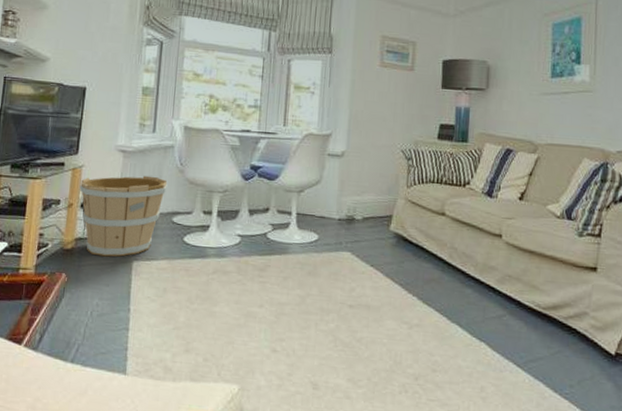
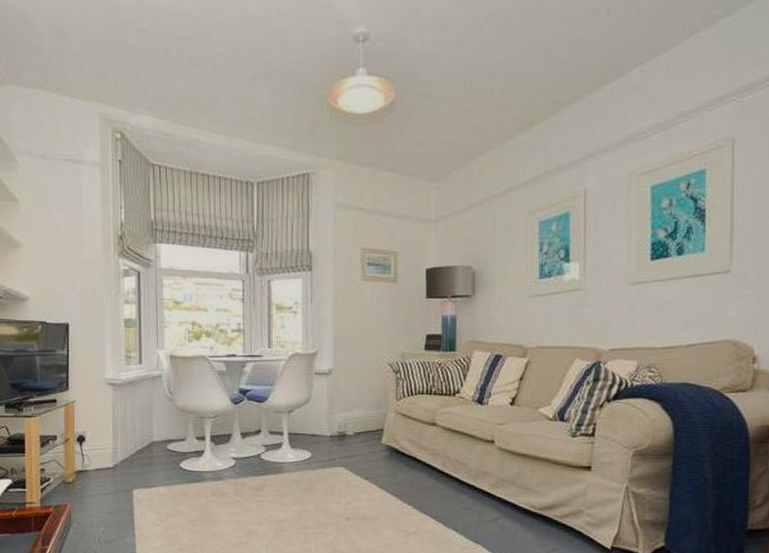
wooden bucket: present [79,175,168,257] -> none [73,406,159,487]

